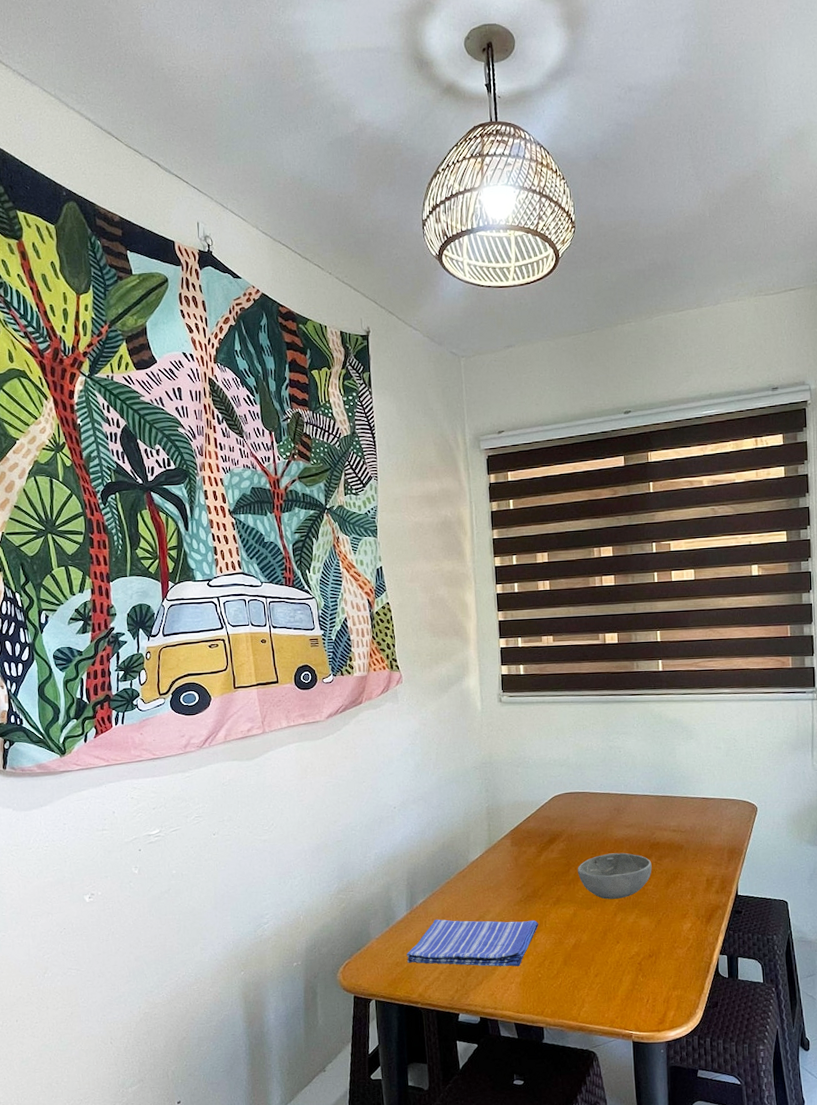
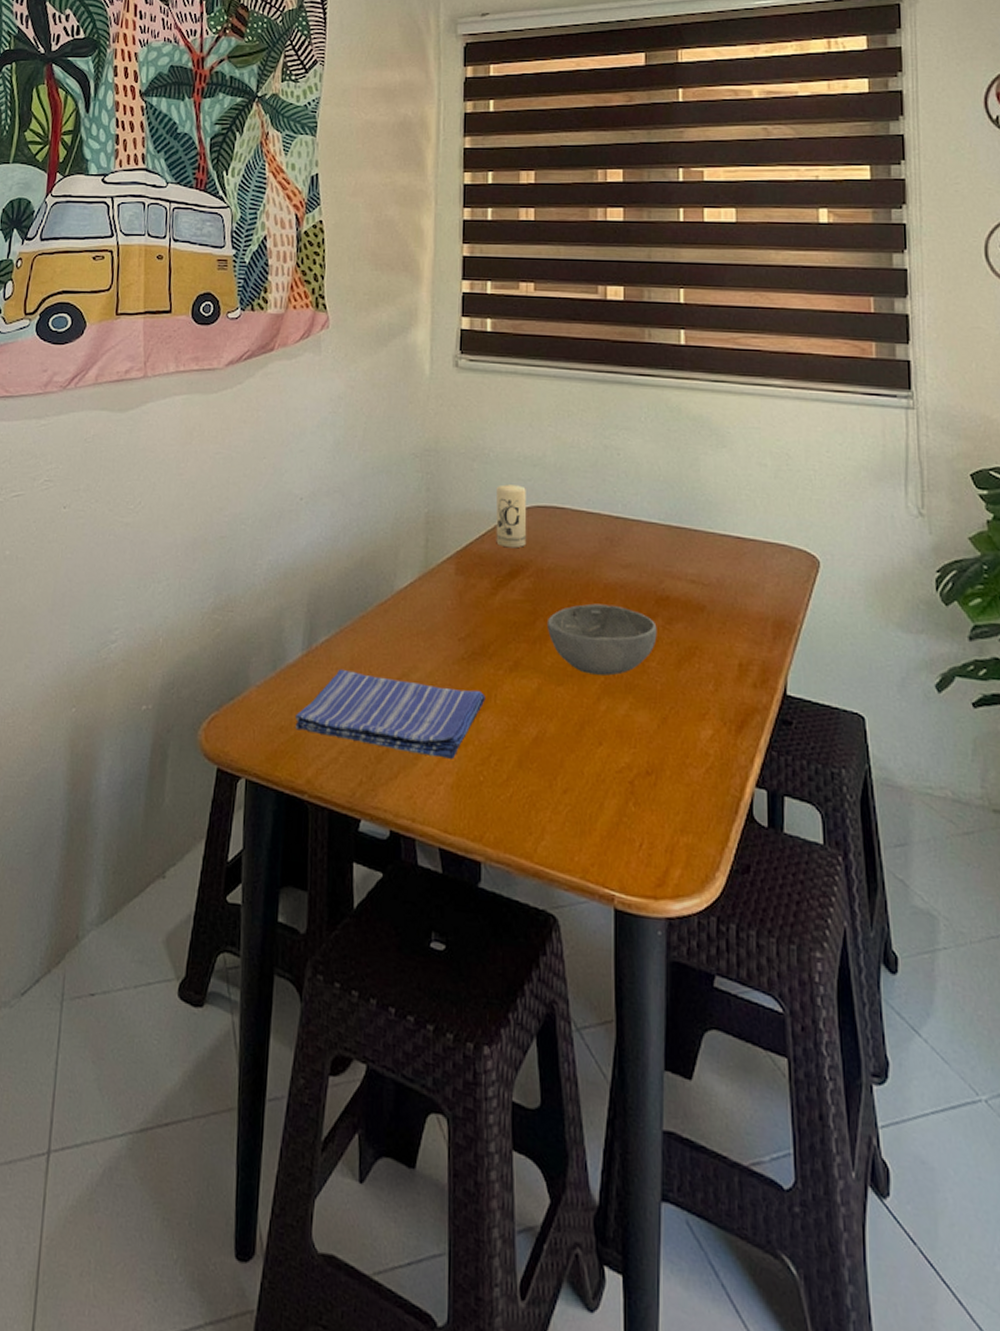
candle: none [536,780,560,824] -> present [496,484,527,549]

